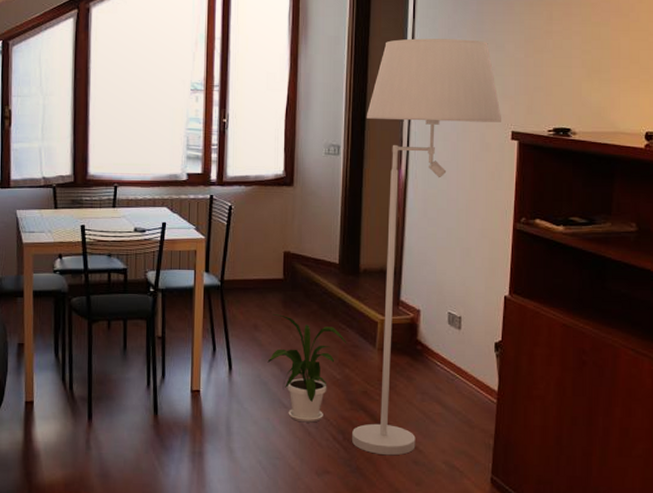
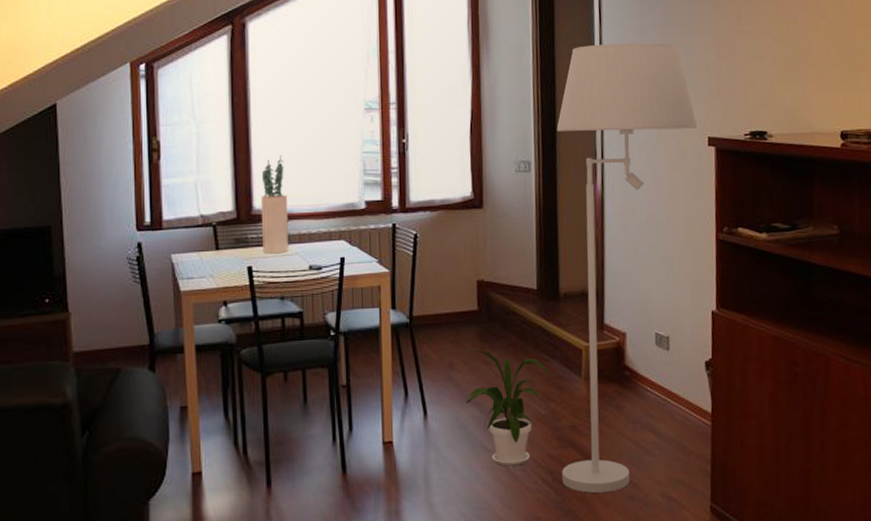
vase: none [95,128,119,216] -> present [260,155,289,254]

